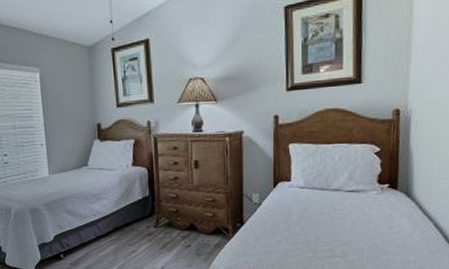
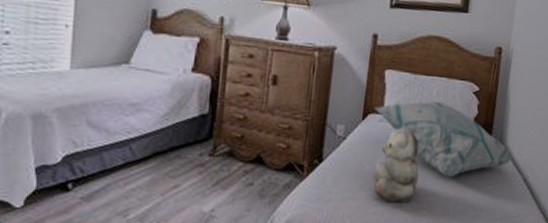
decorative pillow: none [283,164,421,229] -> present [374,101,513,178]
teddy bear: none [290,191,330,253] -> present [373,128,419,203]

